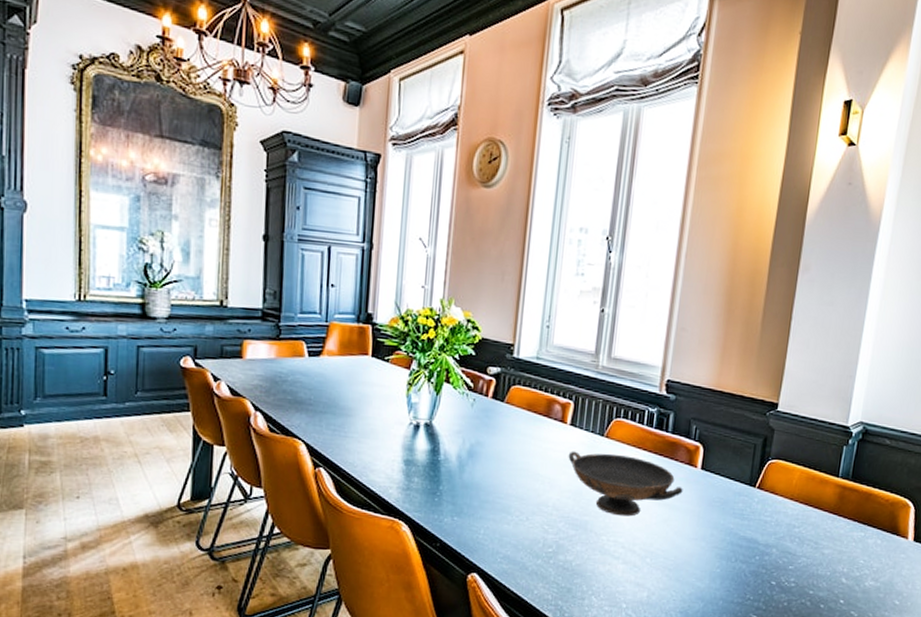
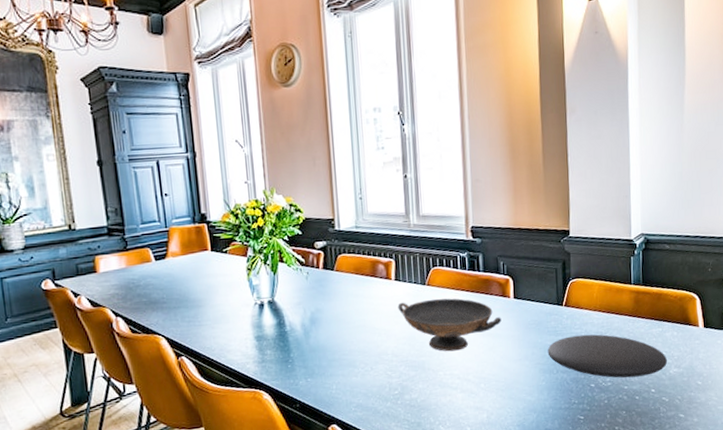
plate: none [728,523,865,583] -> present [547,334,668,378]

